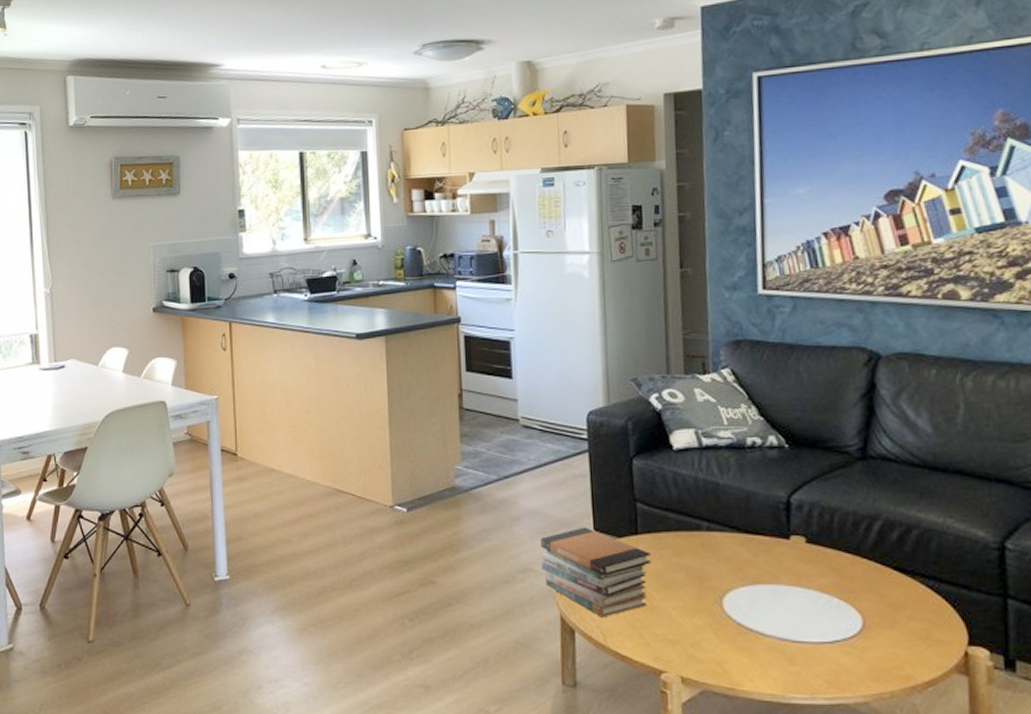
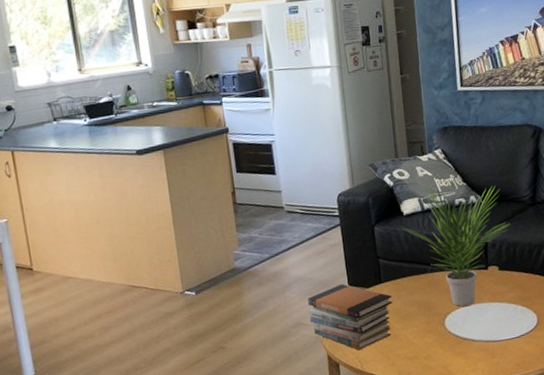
potted plant: none [668,417,828,586] -> present [400,185,511,307]

